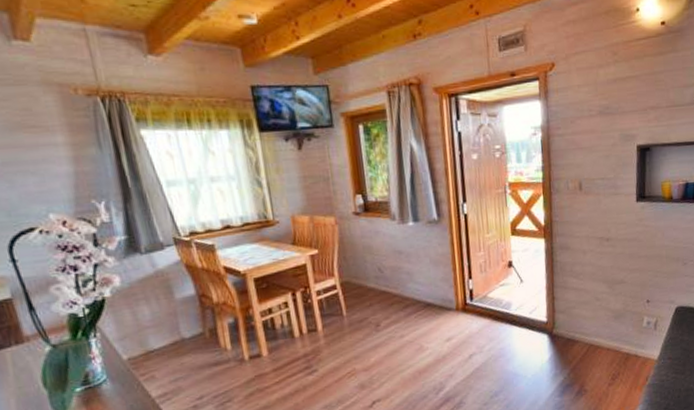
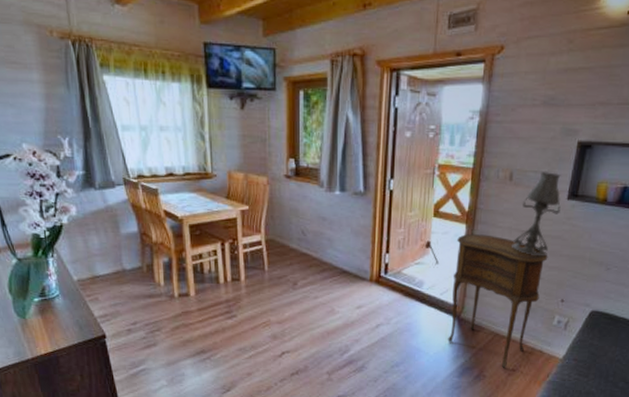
side table: none [538,246,628,379] -> present [448,234,548,368]
table lamp: none [592,177,632,261] -> present [512,171,561,257]

